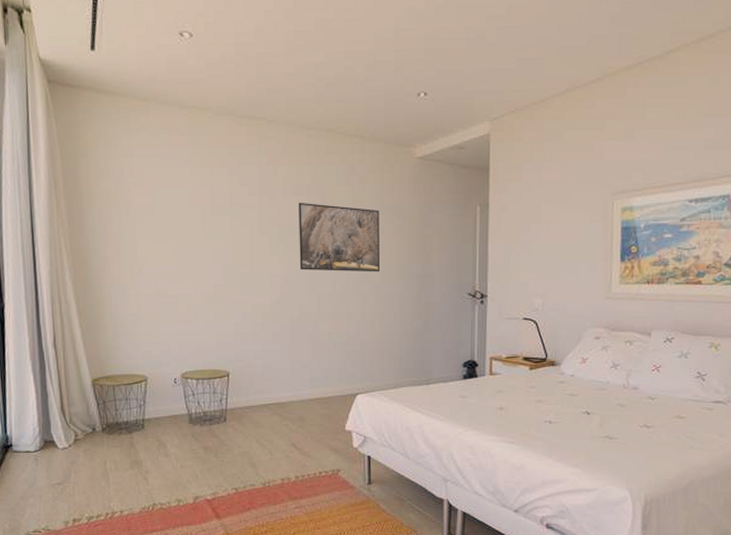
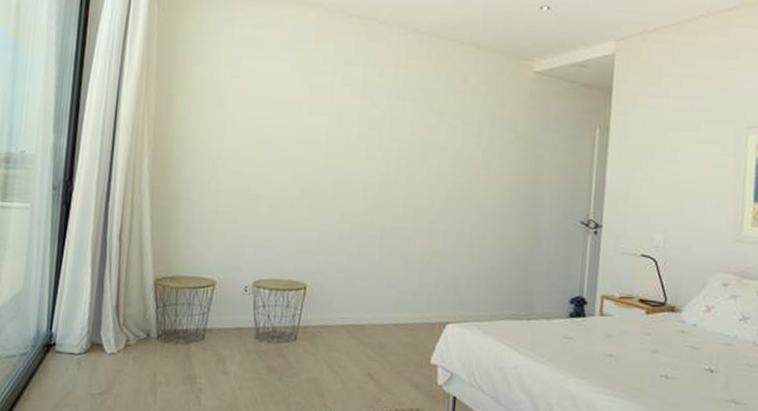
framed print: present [298,202,379,272] -> none [397,107,490,190]

